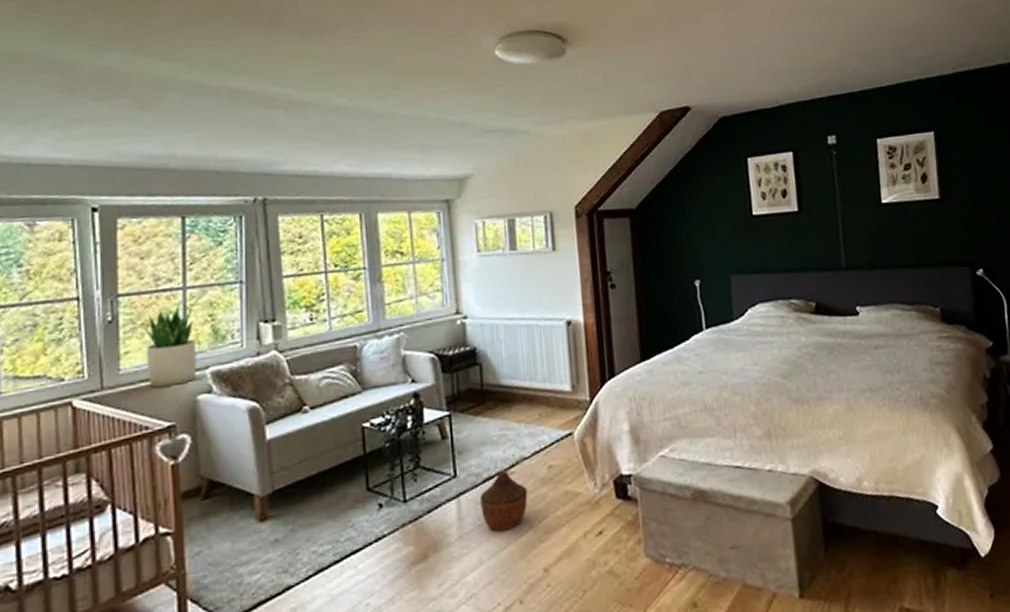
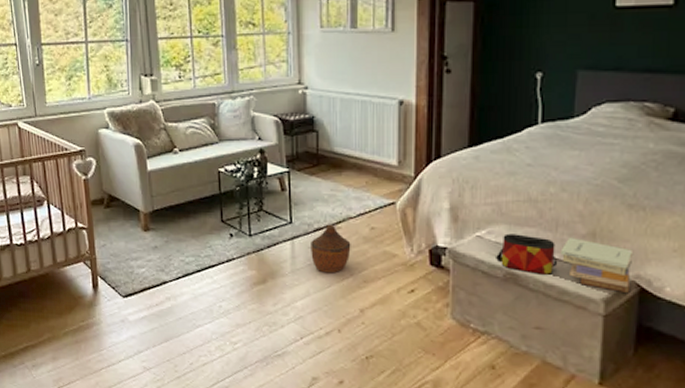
planter: present [144,304,197,388] -> none [60,56,98,119]
bag: none [681,446,742,489] -> present [494,233,558,276]
books: none [742,441,811,492] -> present [560,237,634,294]

